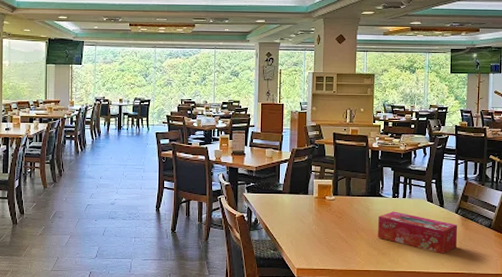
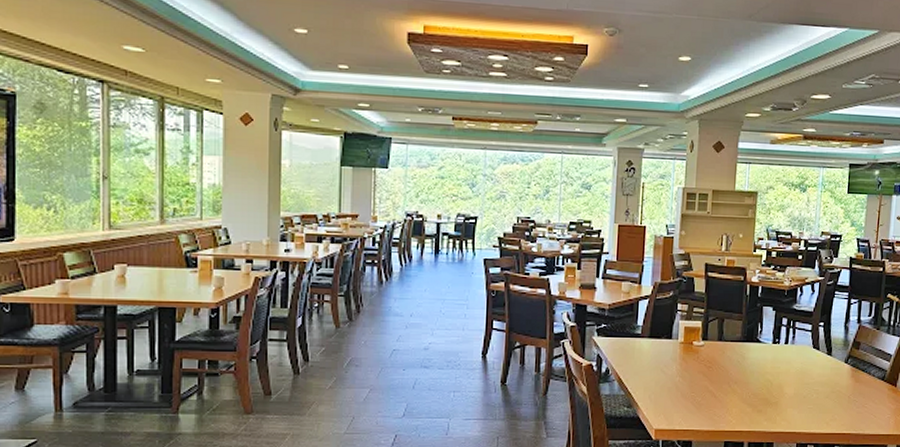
tissue box: present [378,211,457,254] -> none [753,360,846,411]

